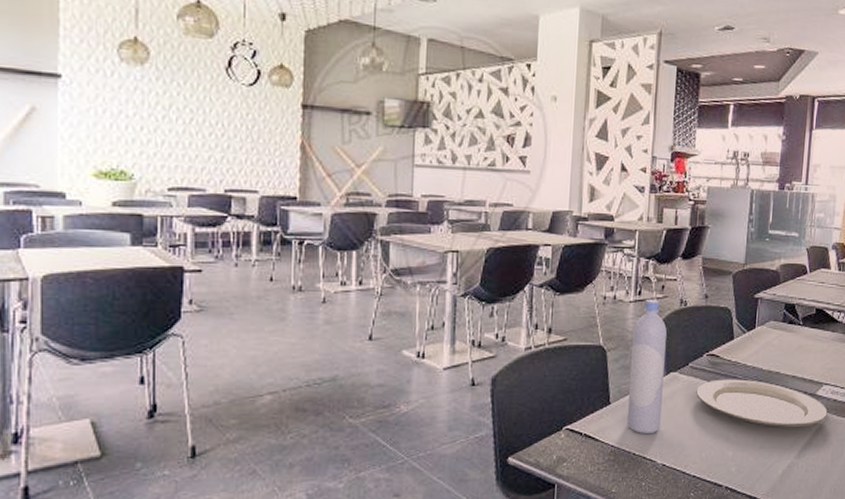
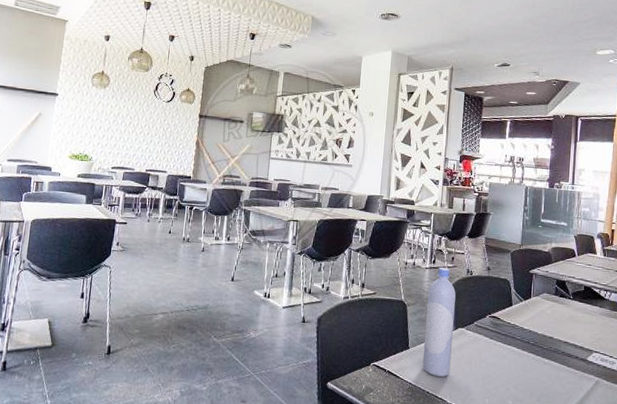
plate: present [696,379,828,427] -> none [480,338,598,387]

